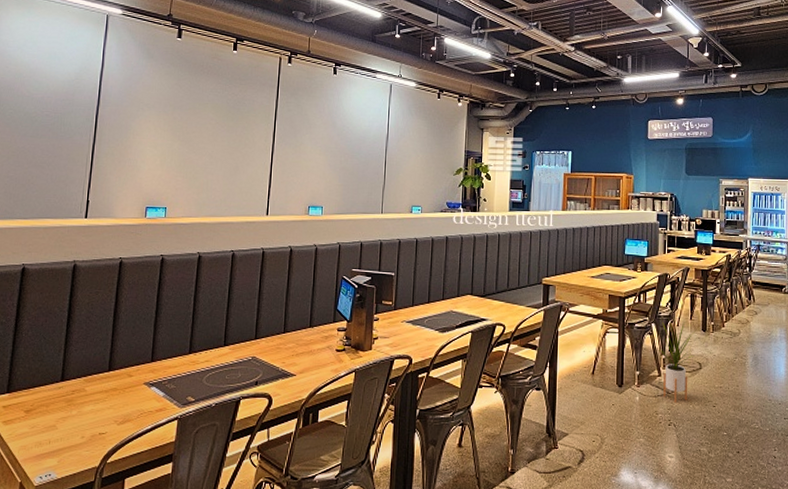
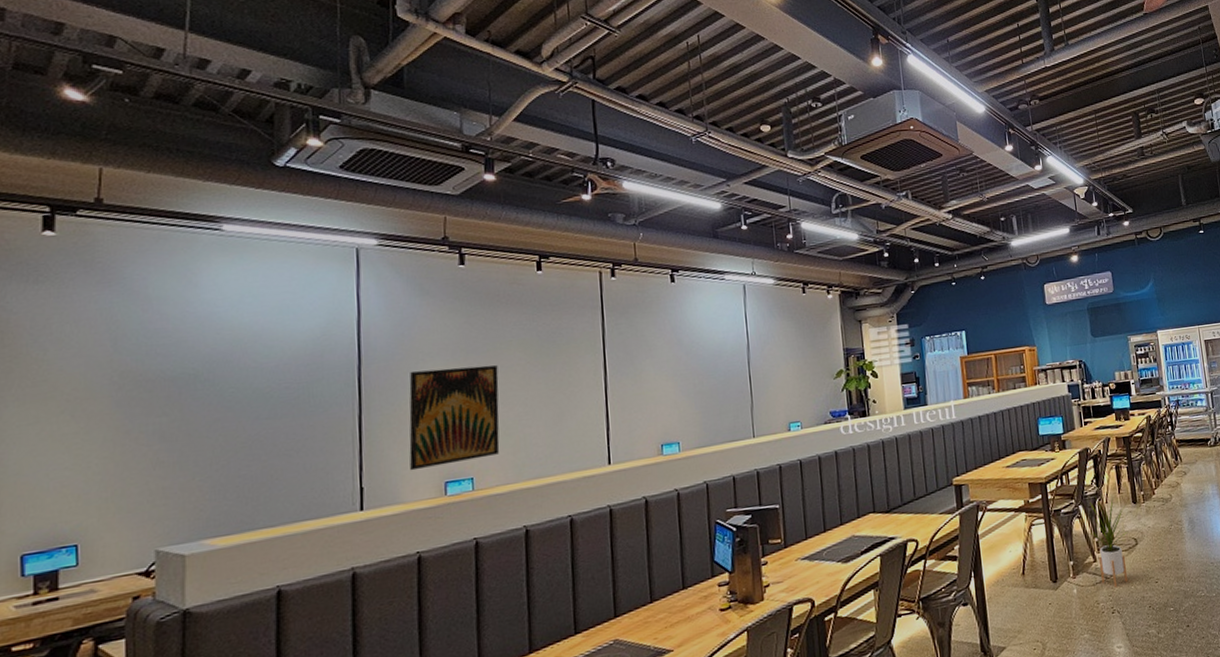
wall art: none [123,116,195,194] -> present [409,365,500,471]

